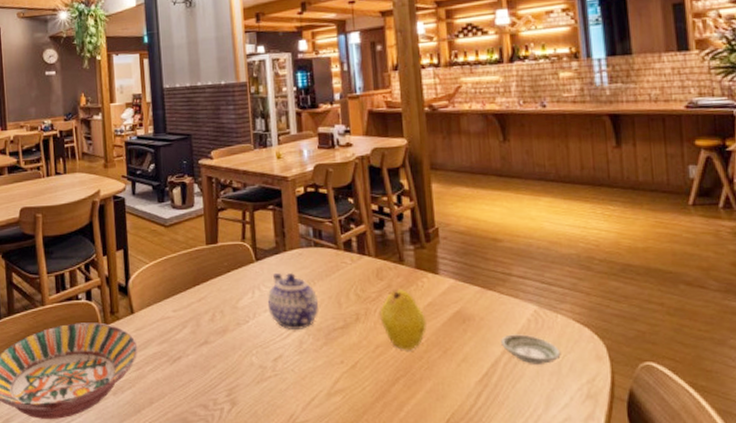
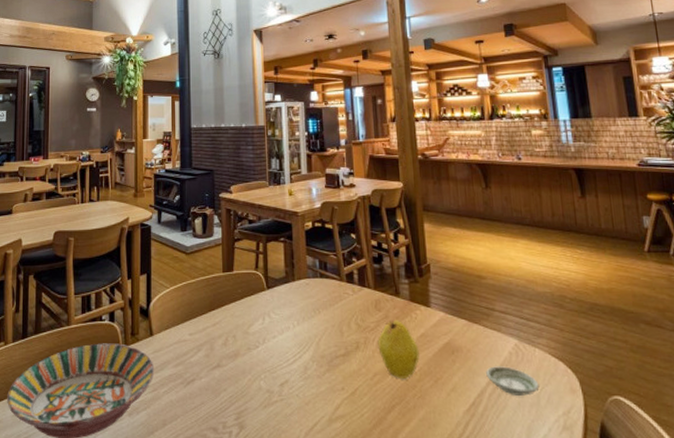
teapot: present [268,272,318,329] -> none [277,300,322,356]

